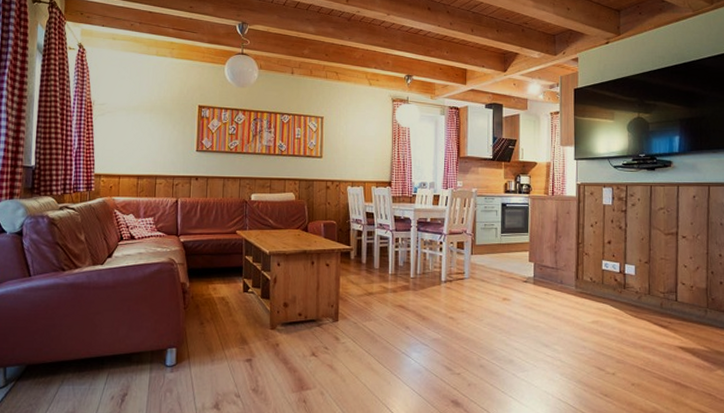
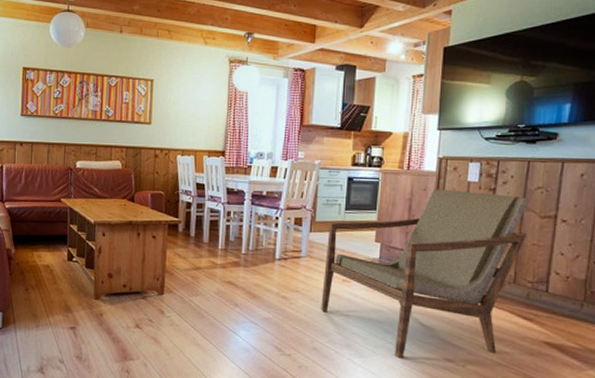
armchair: none [485,212,656,370] -> present [321,189,529,358]

